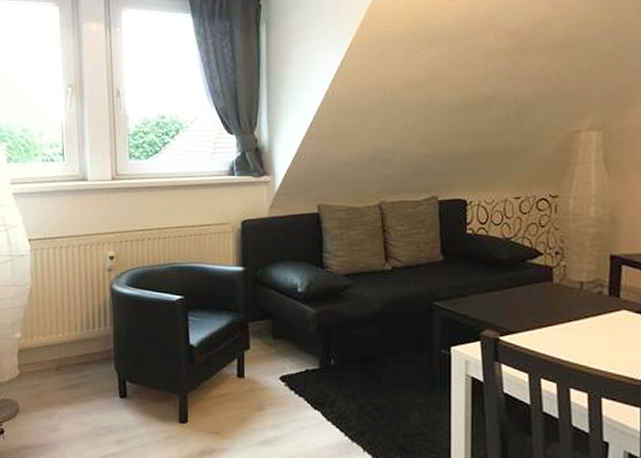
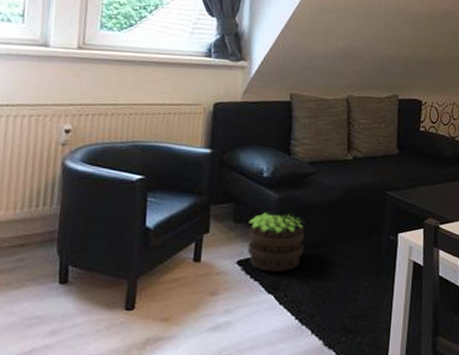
potted plant: none [288,326,347,388] -> present [247,211,306,272]

